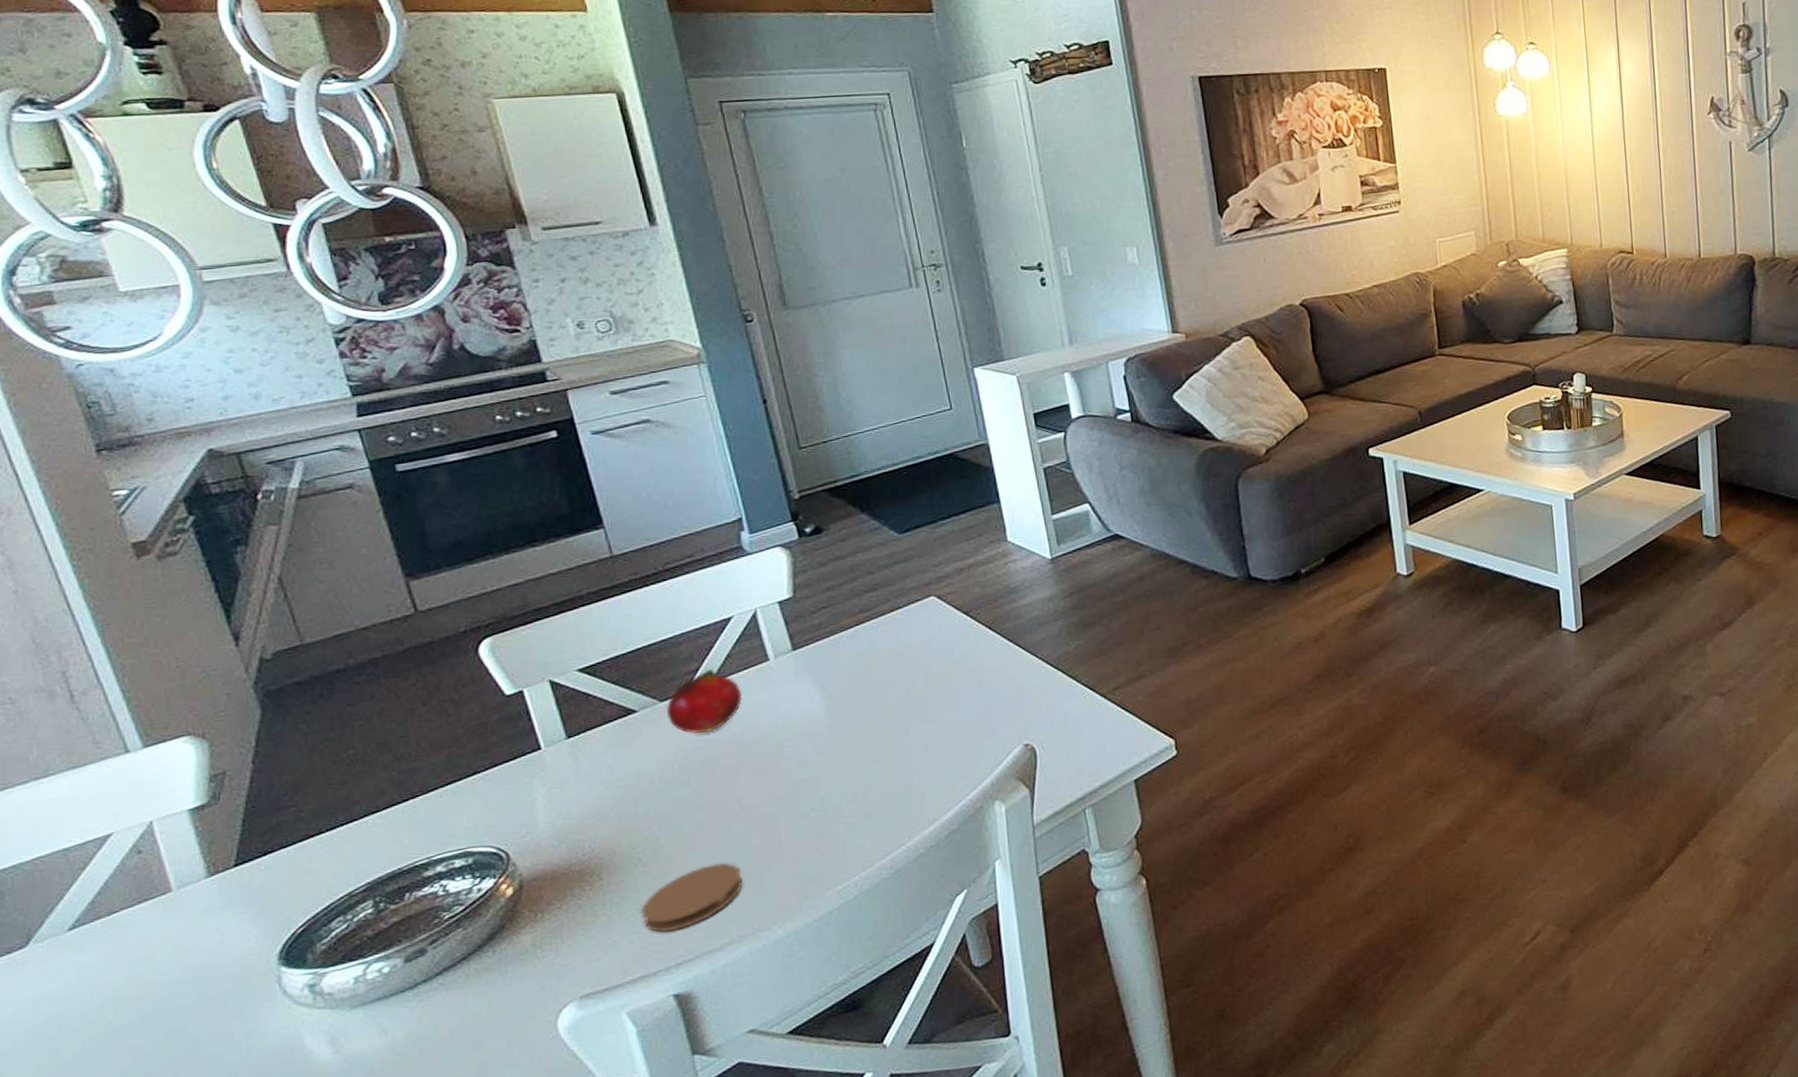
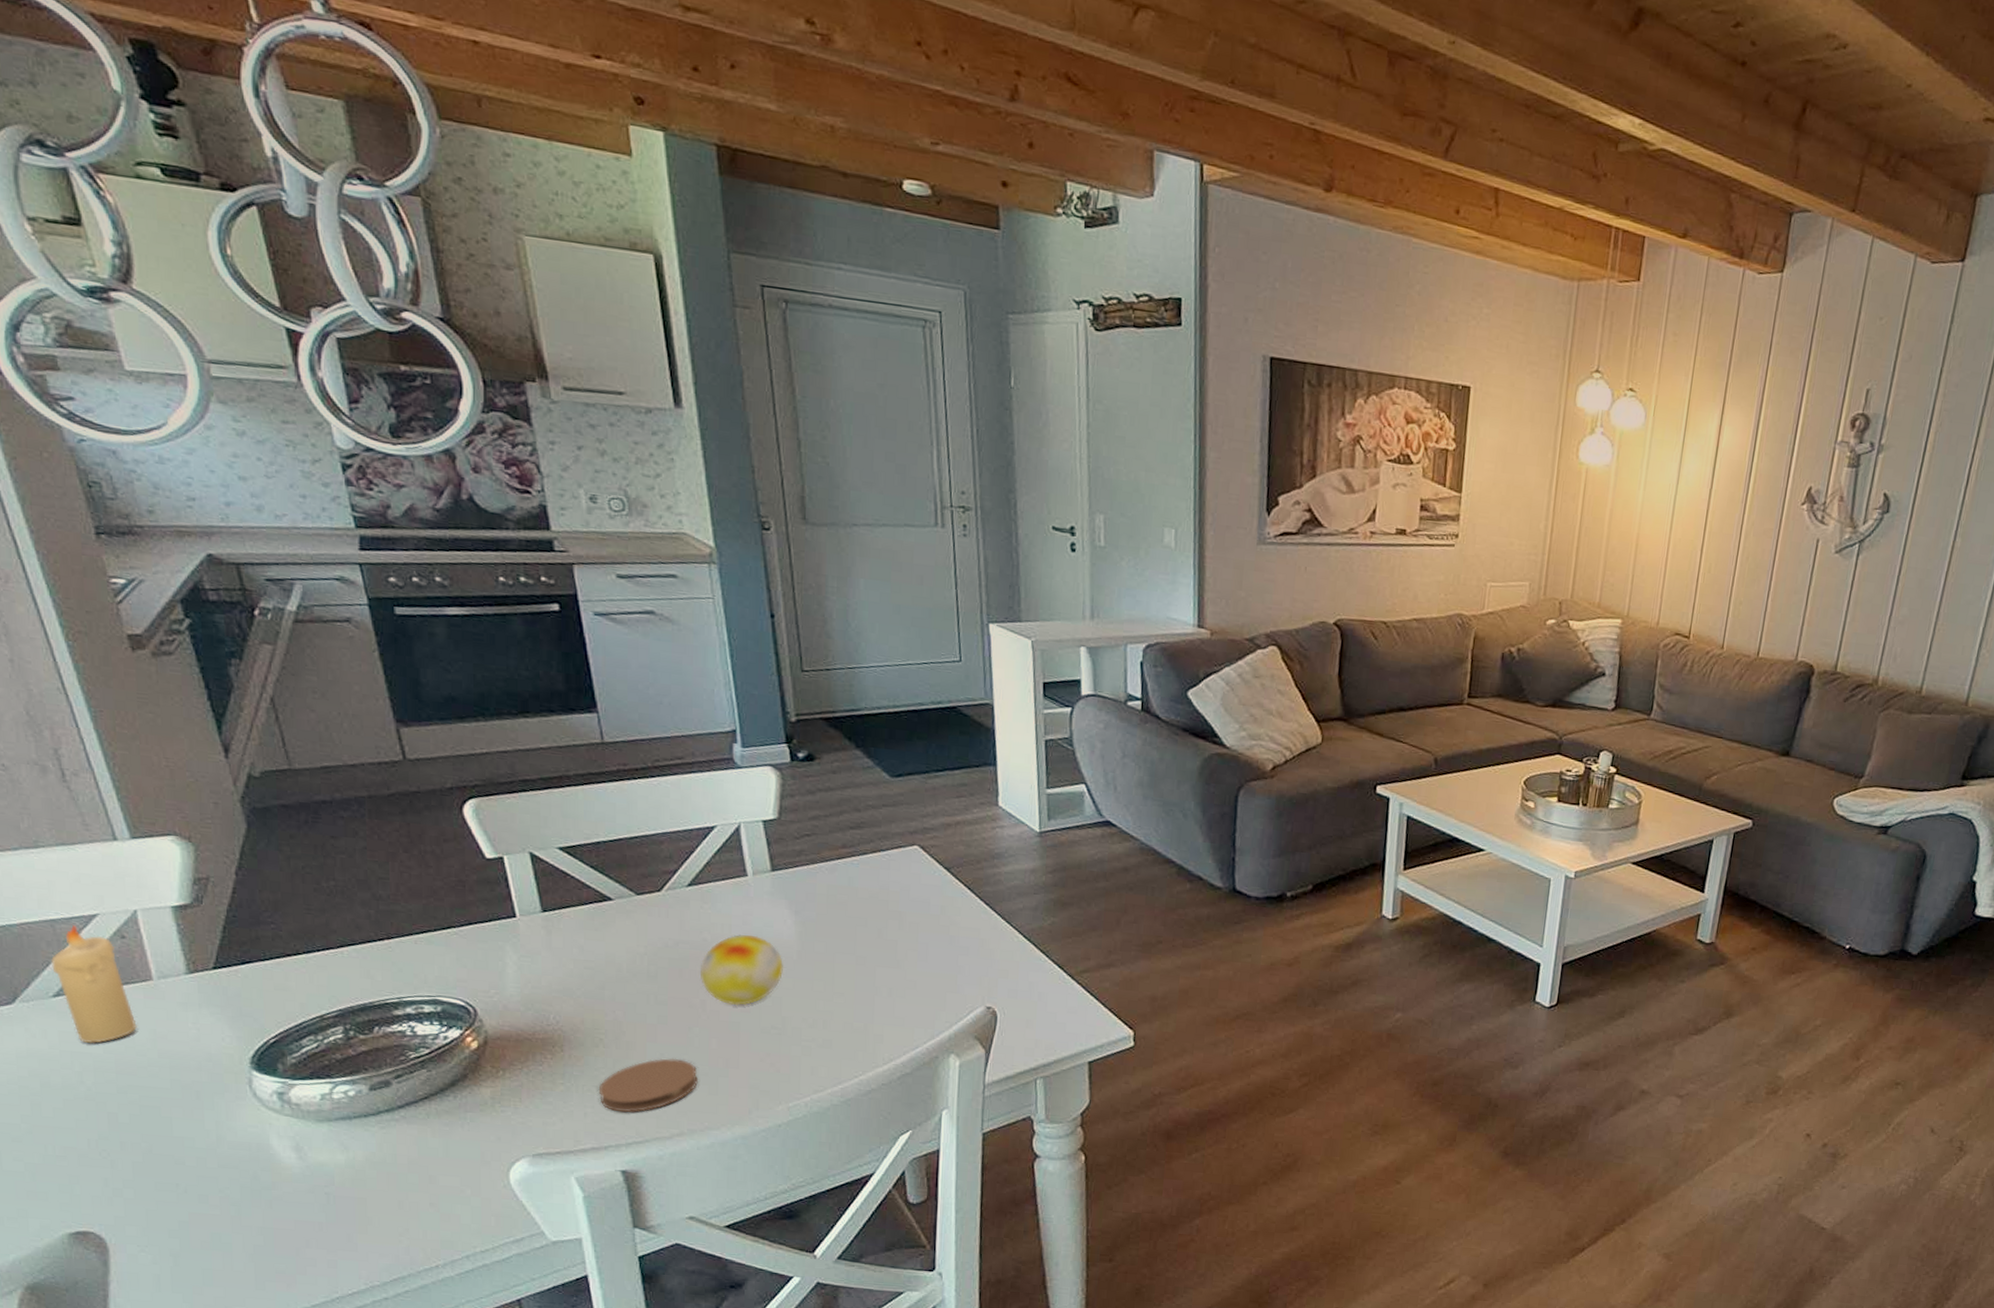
candle: none [65,850,158,973] -> present [51,925,137,1044]
fruit: present [667,669,743,734] -> none [642,873,718,934]
decorative ball: none [732,719,817,795] -> present [701,934,784,1006]

